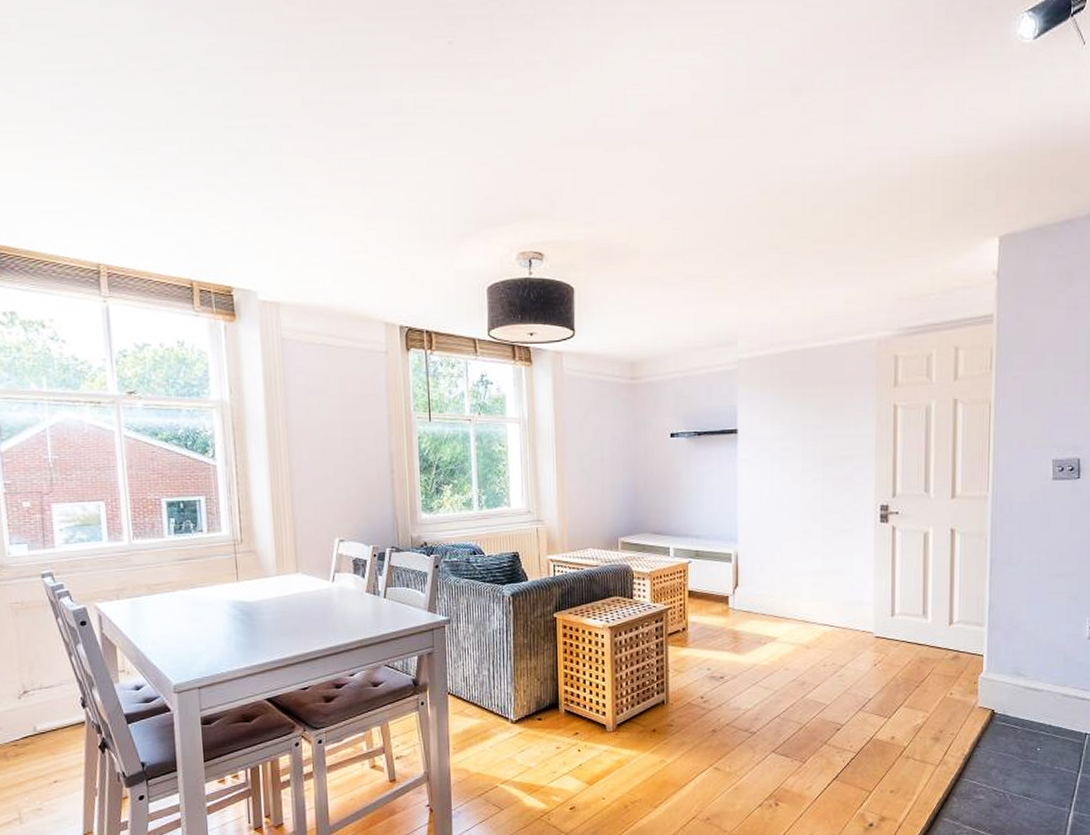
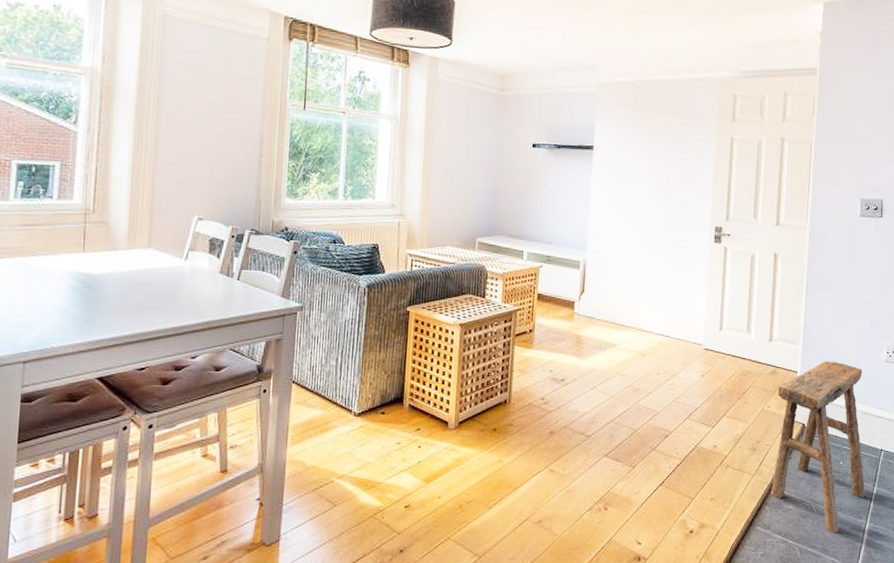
stool: none [958,641,1069,823] -> present [771,361,866,533]

